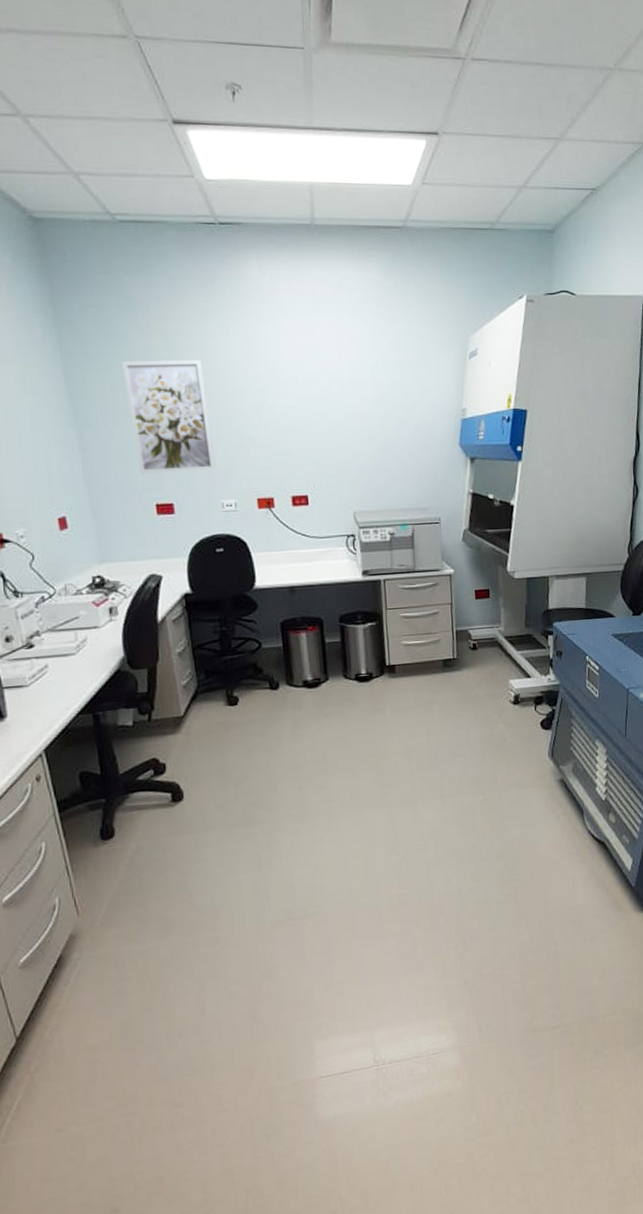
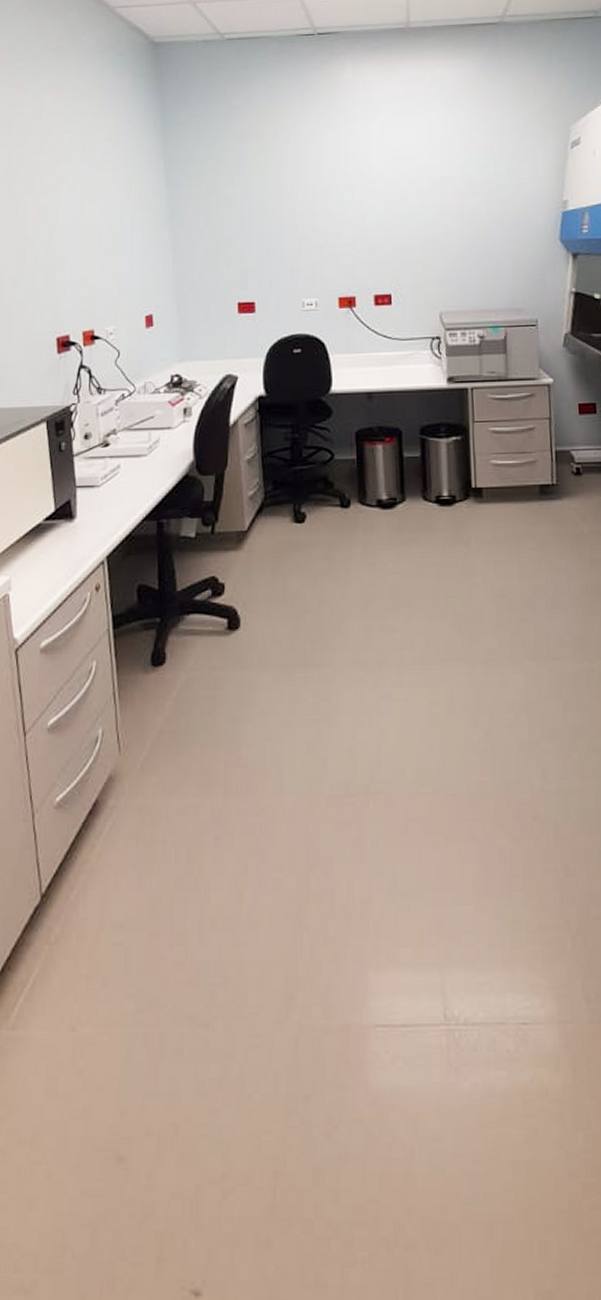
wall art: present [122,359,216,474] -> none [218,160,299,272]

